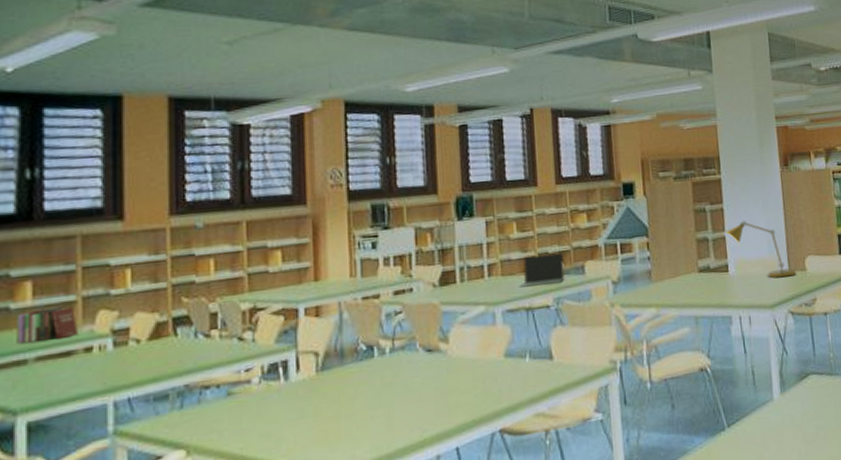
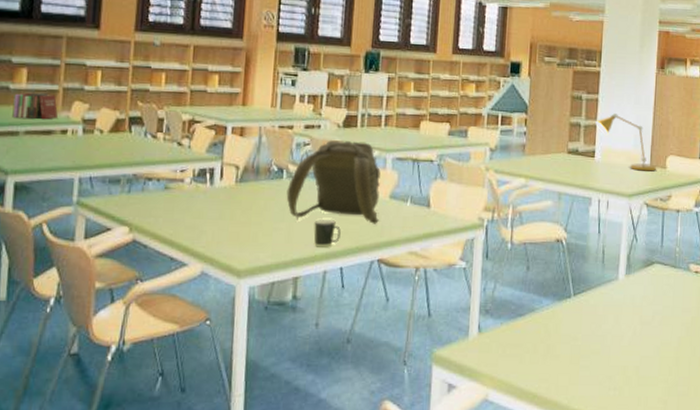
backpack: none [380,298,495,404] -> present [286,140,381,224]
mug: none [418,394,452,430] -> present [313,220,341,247]
laptop: present [520,252,565,288] -> none [410,113,451,142]

